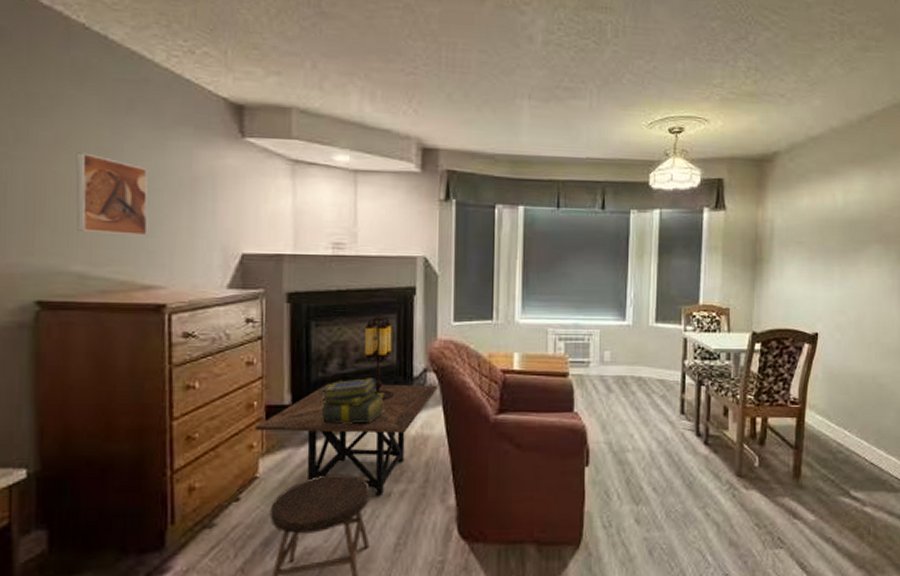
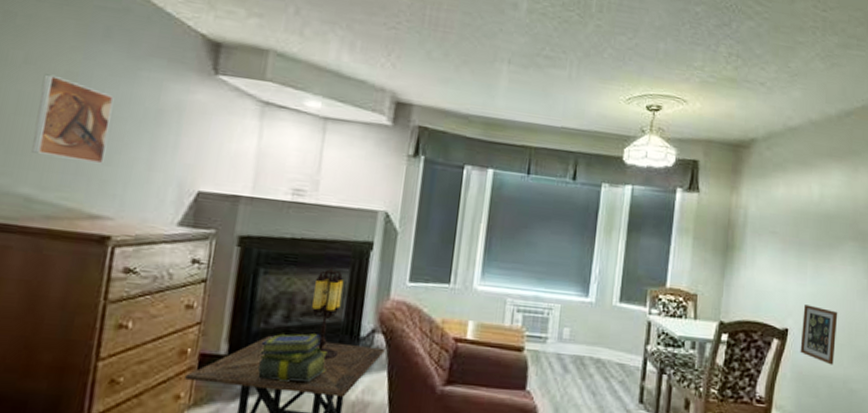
picture frame: none [830,309,865,363] -> present [800,305,838,365]

